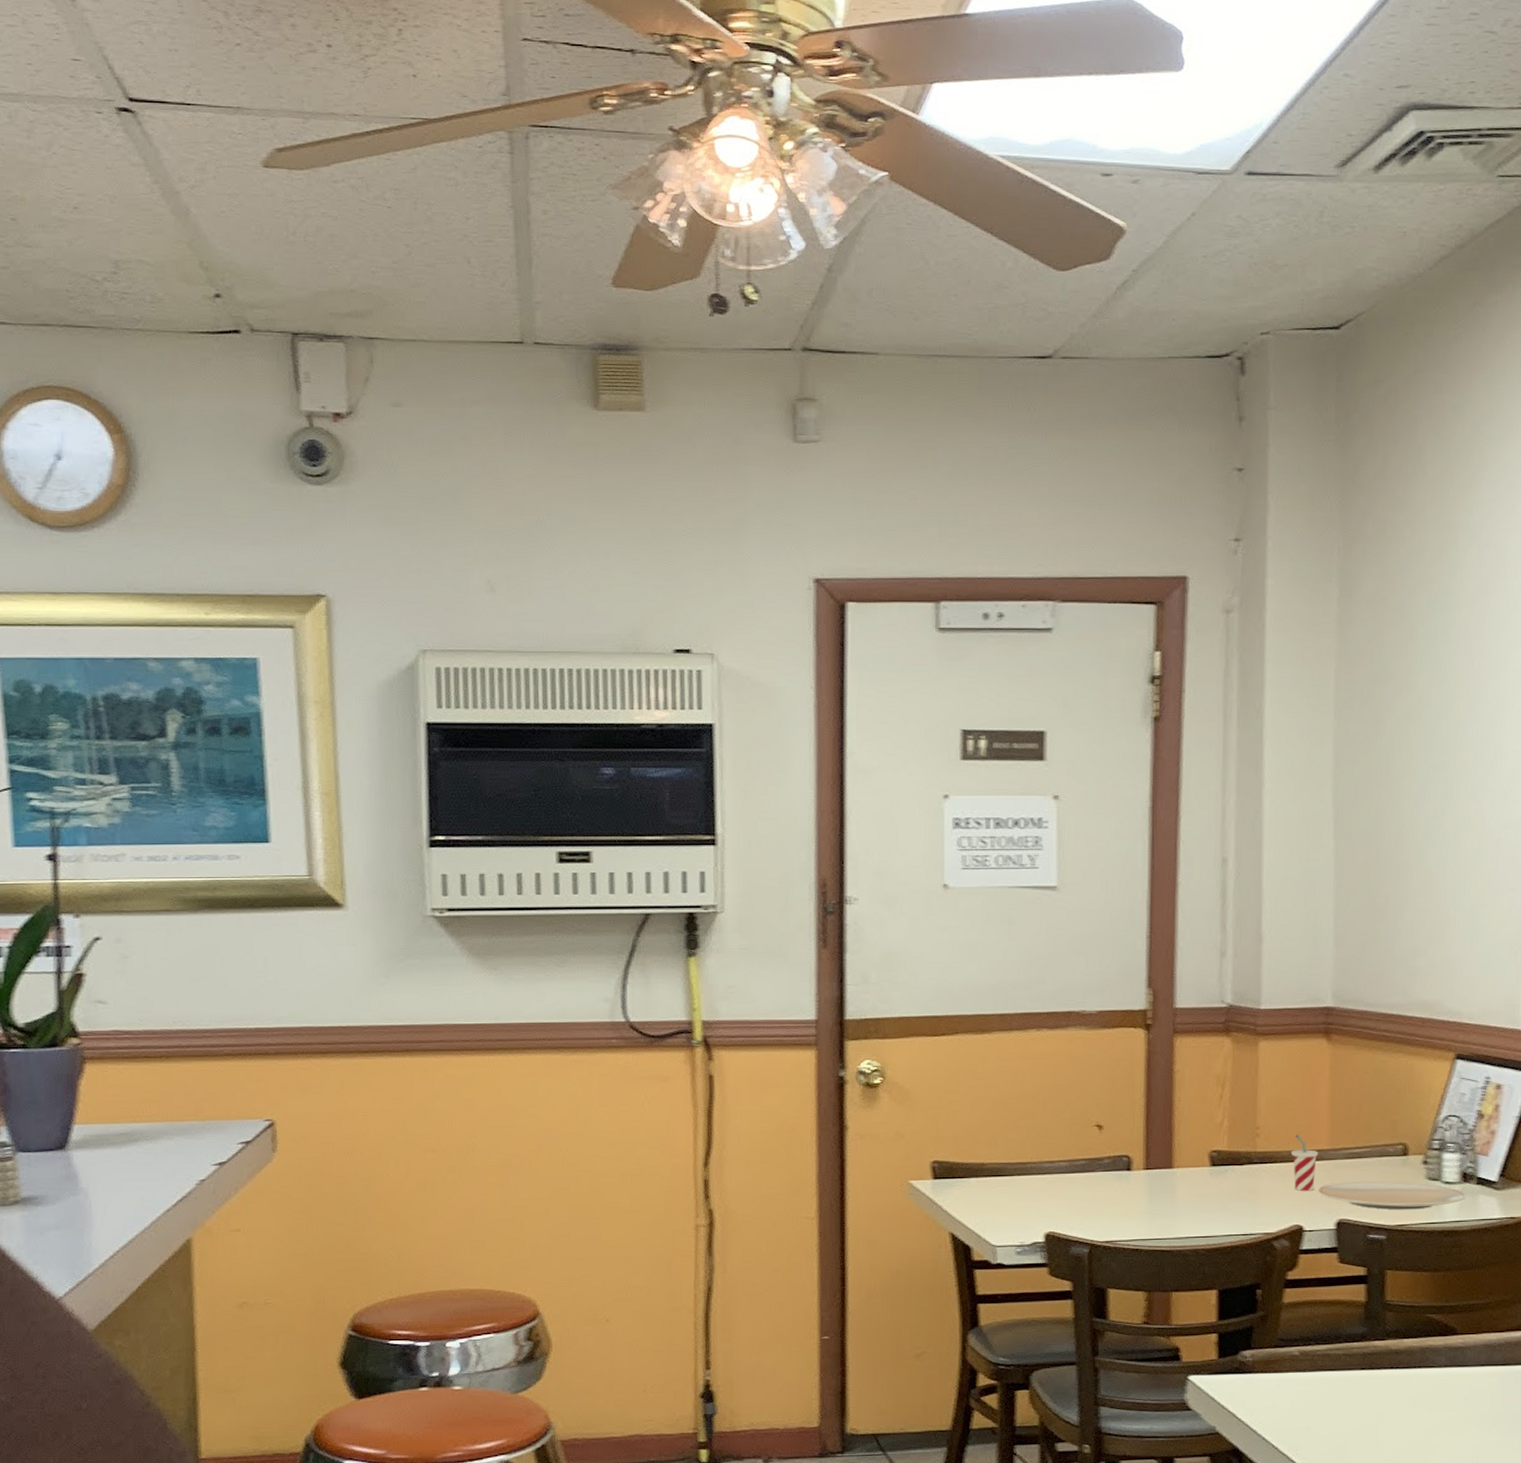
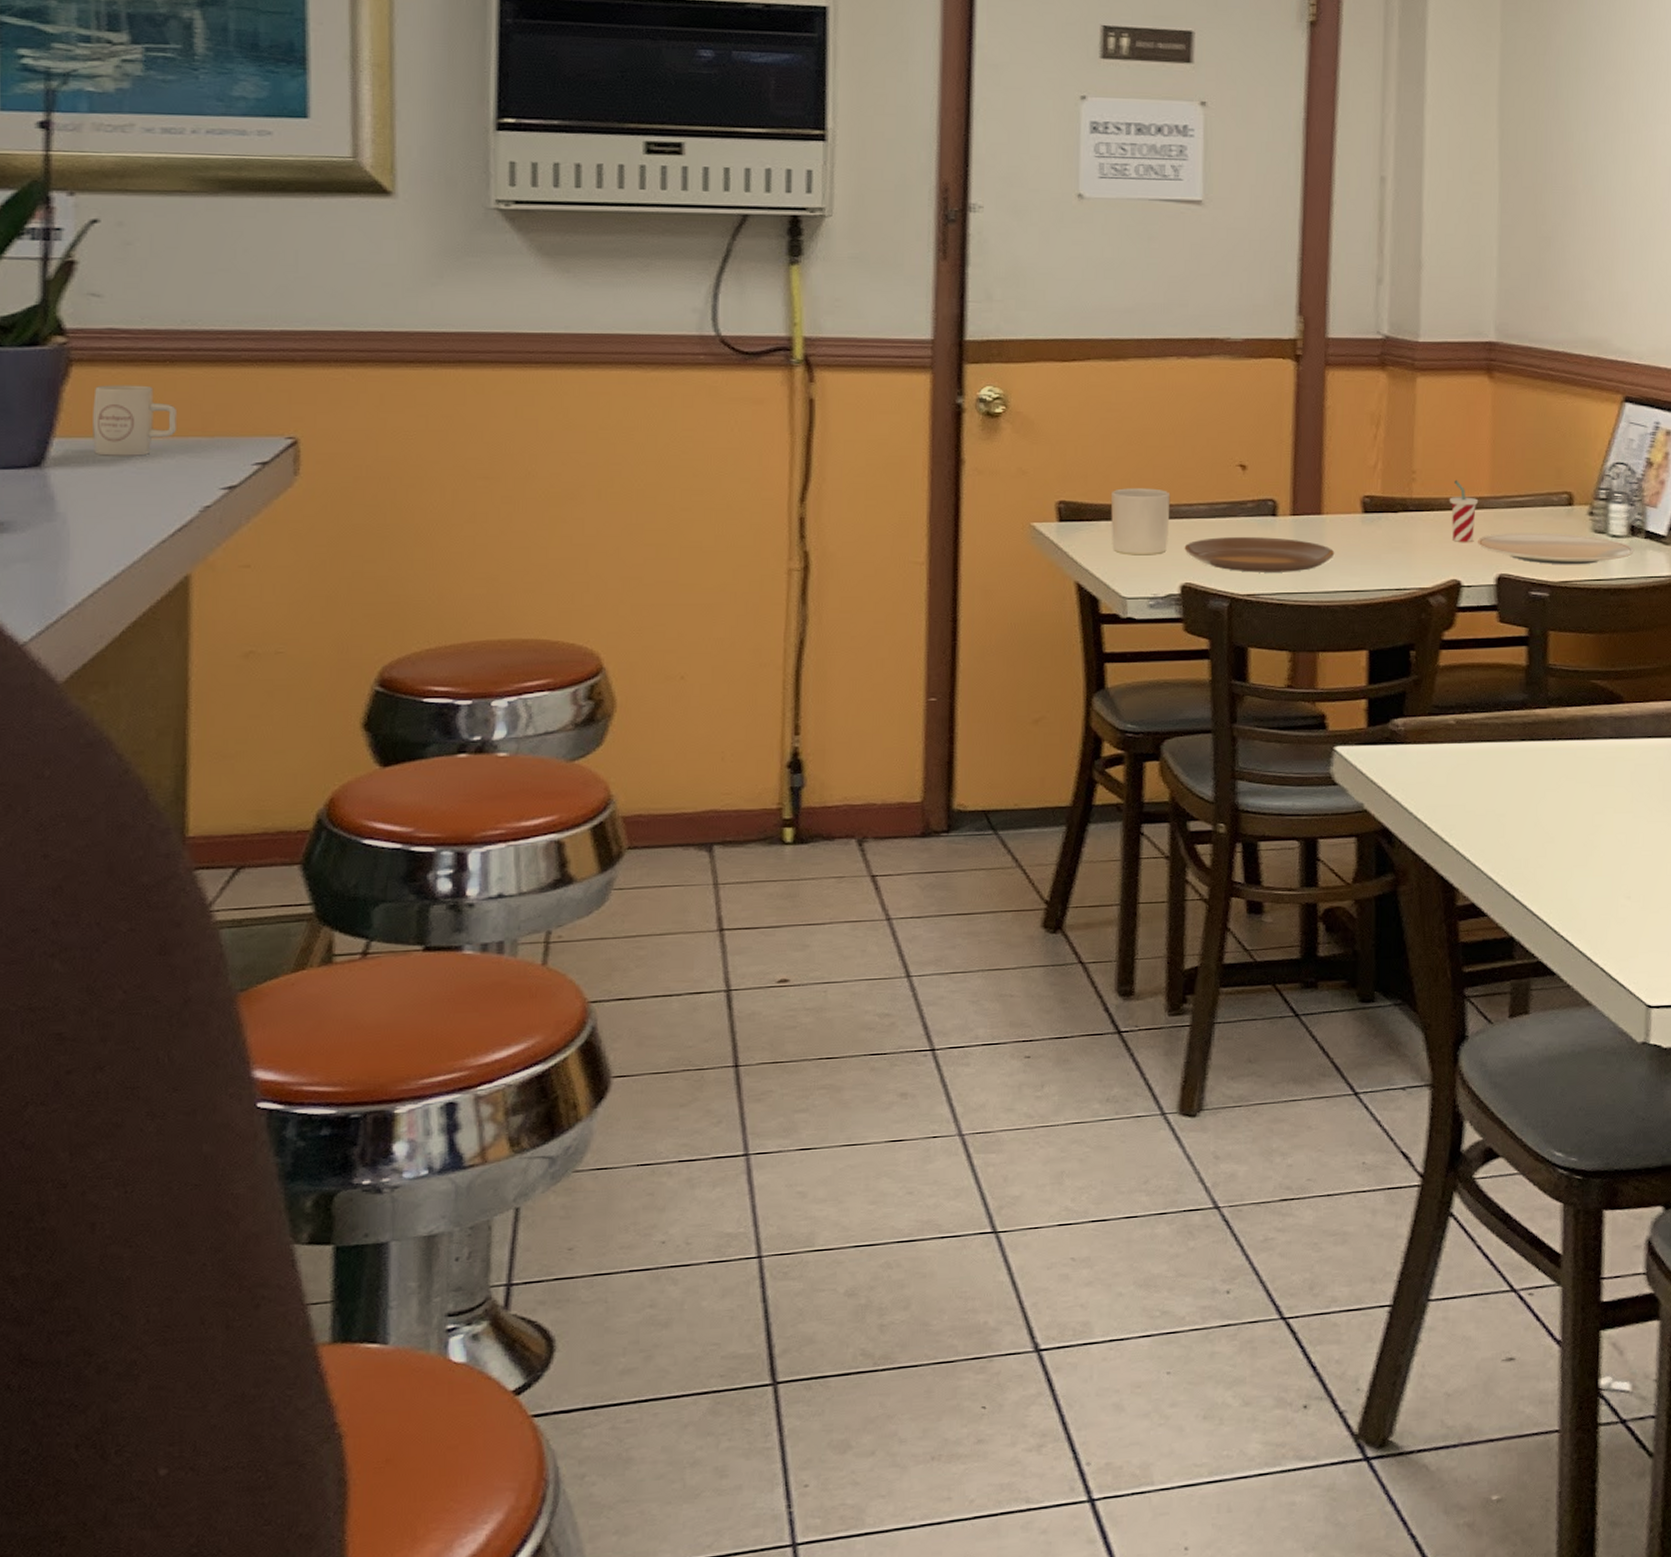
mug: none [104,1078,175,1140] -> present [93,385,178,458]
mug: none [979,1148,1034,1208] -> present [1110,488,1171,556]
plate: none [1047,1189,1185,1222] -> present [1184,537,1335,573]

